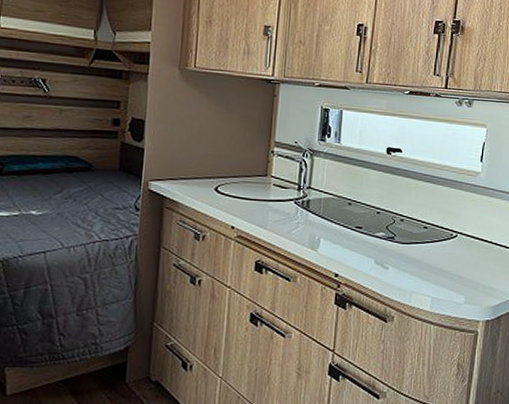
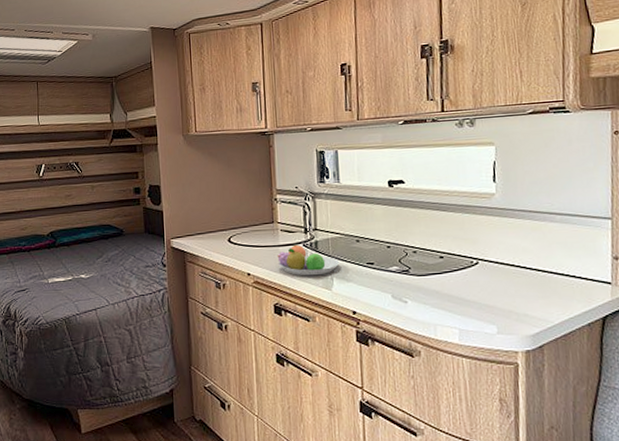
fruit bowl: none [265,201,329,235] -> present [277,244,340,276]

